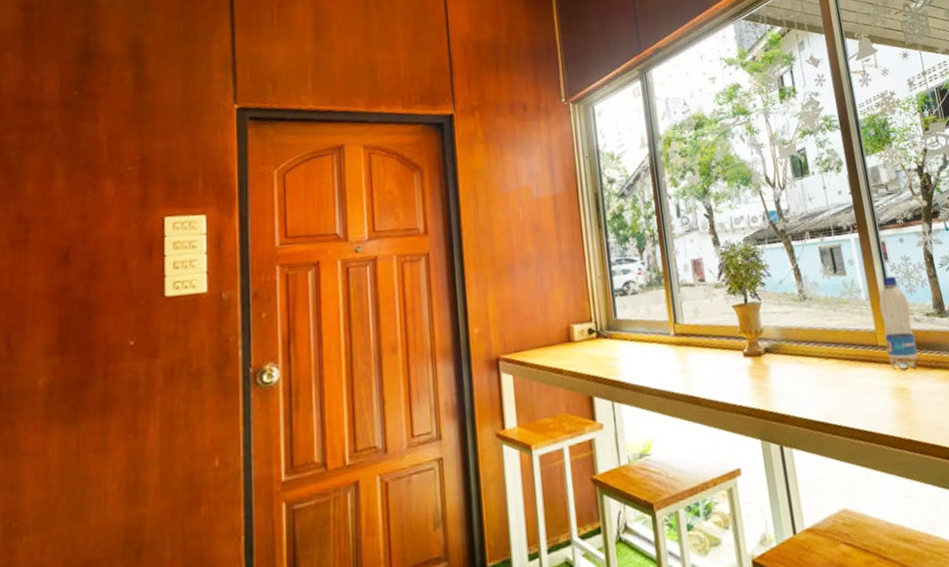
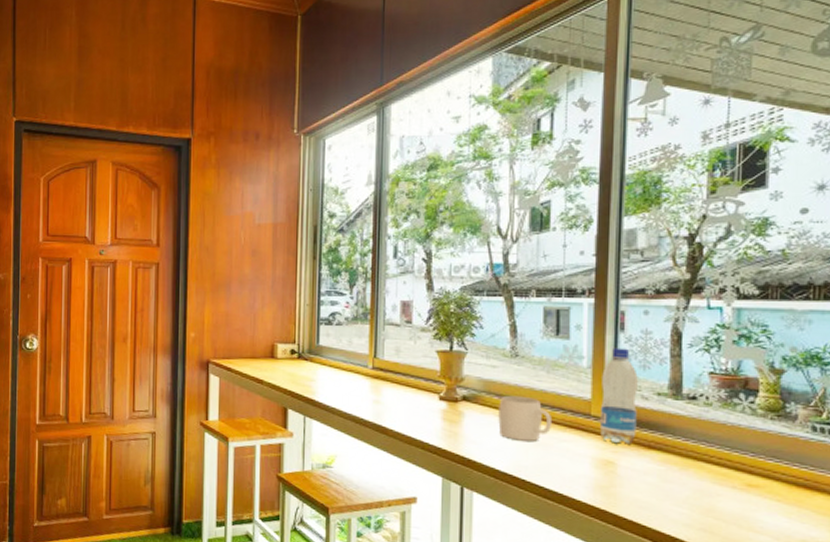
mug: none [798,338,849,385] -> present [498,395,553,441]

